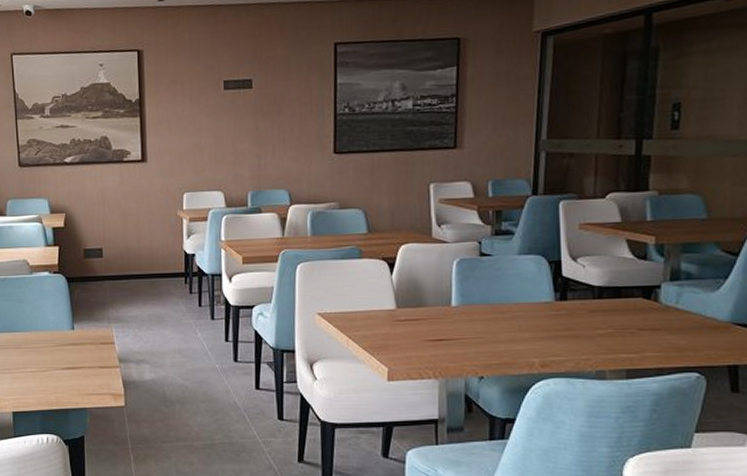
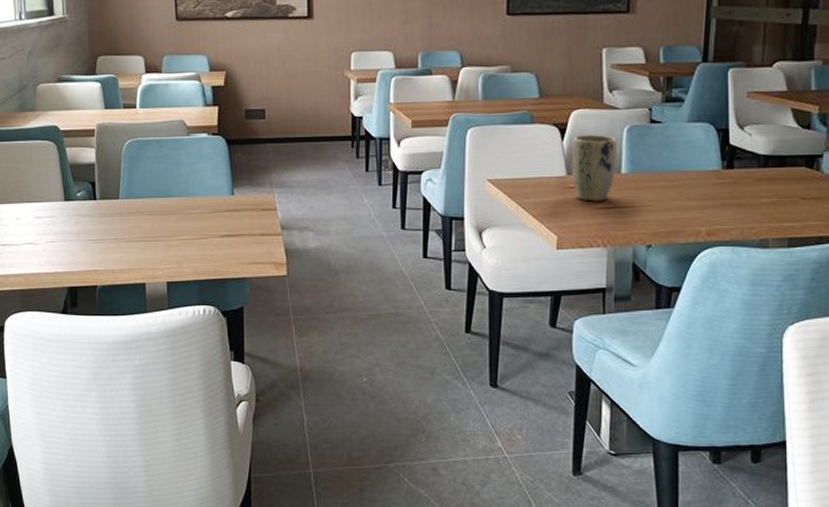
plant pot: none [400,268,447,334] -> present [571,135,617,202]

